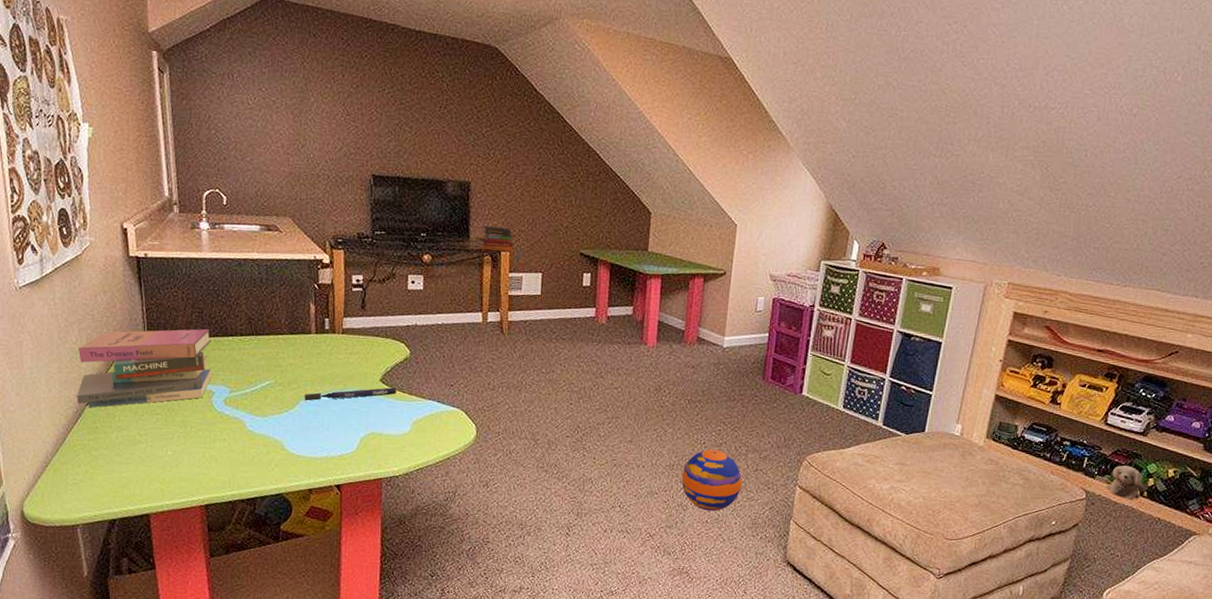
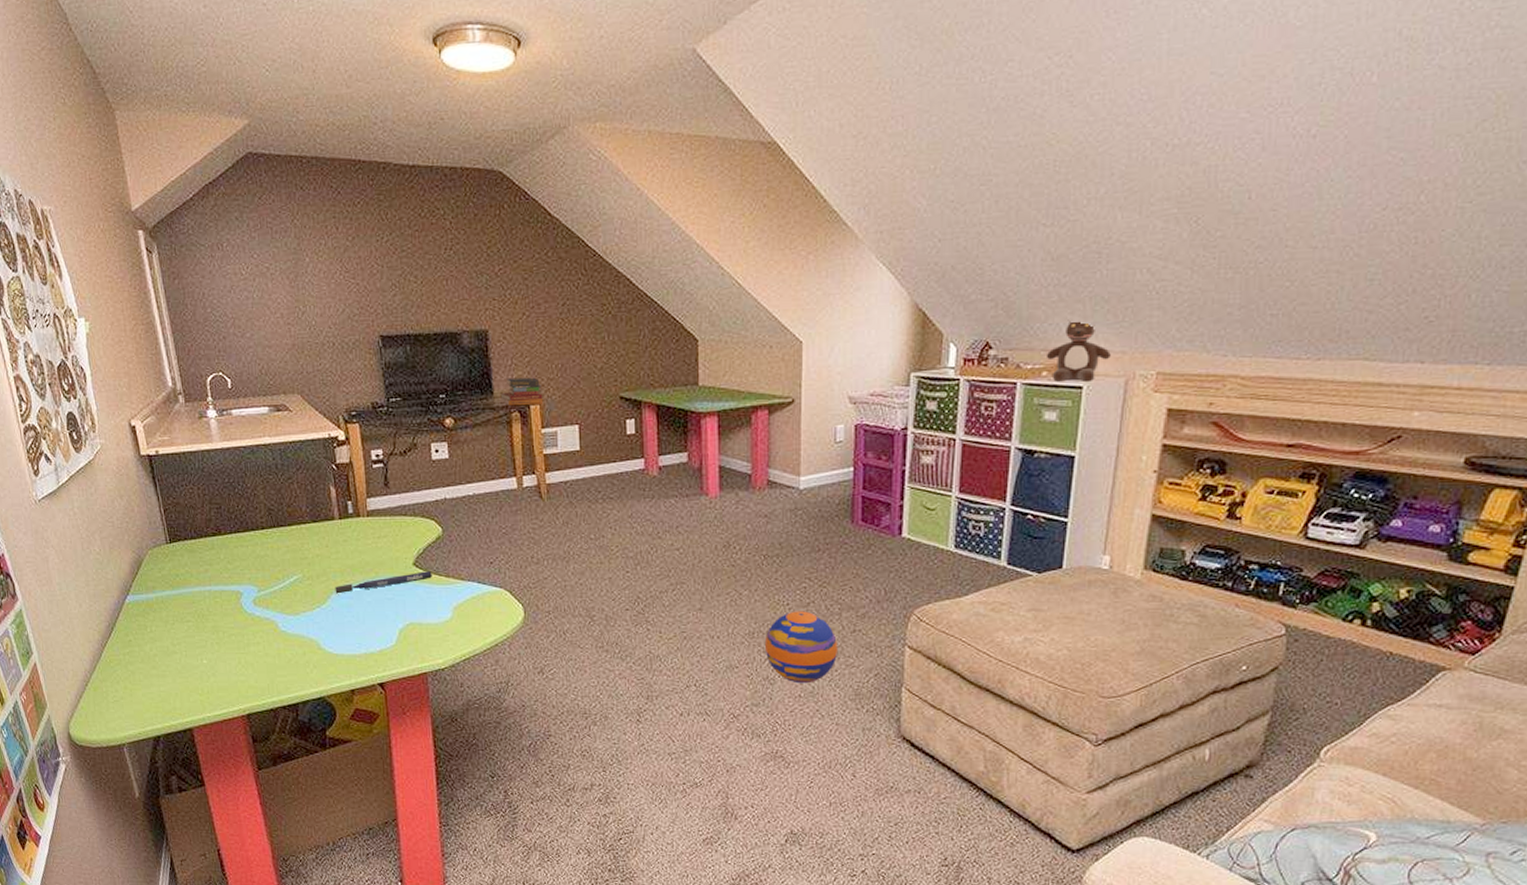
books: present [77,328,212,409] -> none [103,524,238,621]
stuffed animal: none [926,233,976,285] -> present [1046,320,1111,383]
plush toy: present [1105,465,1146,501] -> none [1311,589,1369,633]

